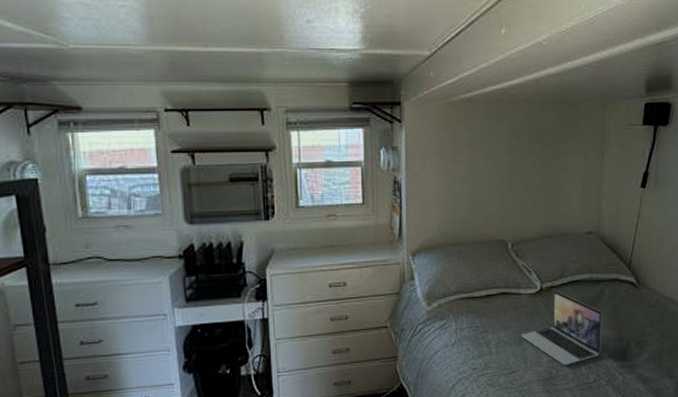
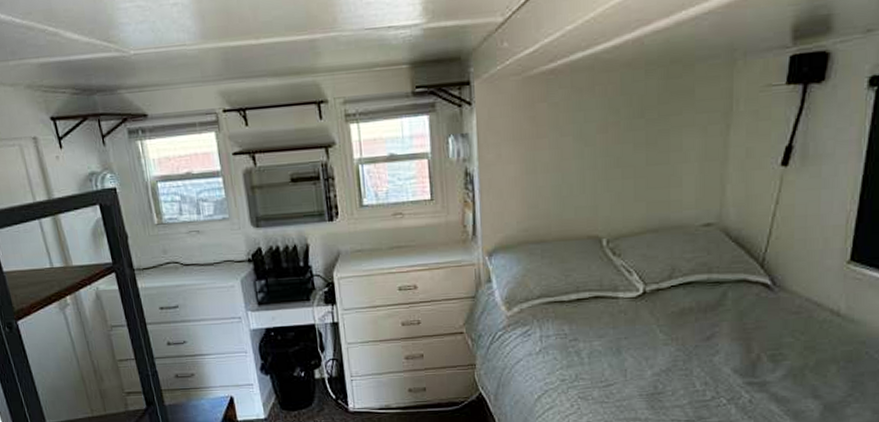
laptop: present [521,290,602,365] -> none [619,293,723,380]

